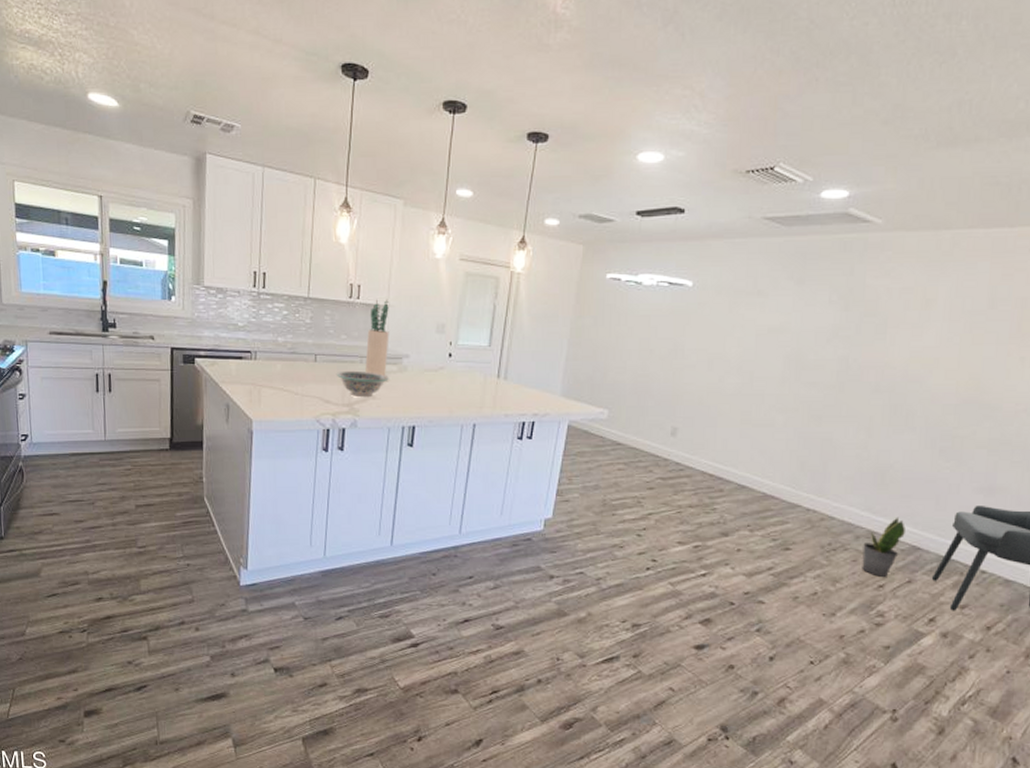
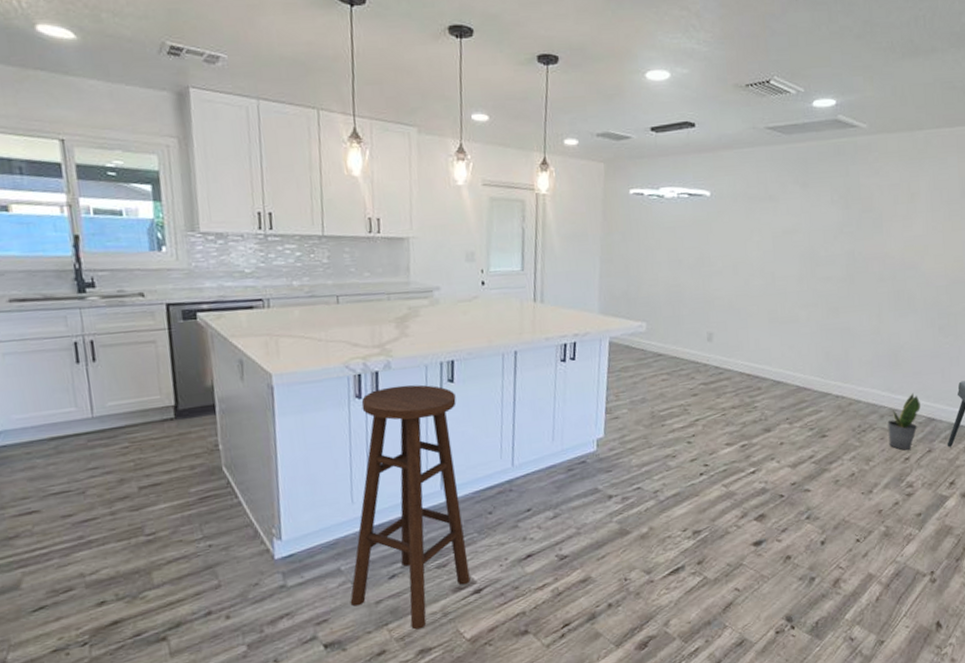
bar stool: none [300,444,413,670] -> present [350,384,471,630]
decorative bowl: present [336,370,389,398] -> none [362,308,421,337]
vase: present [365,299,389,376] -> none [392,230,418,312]

